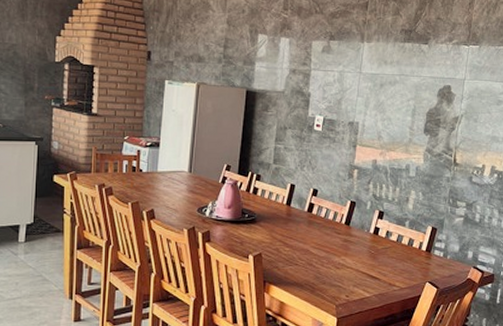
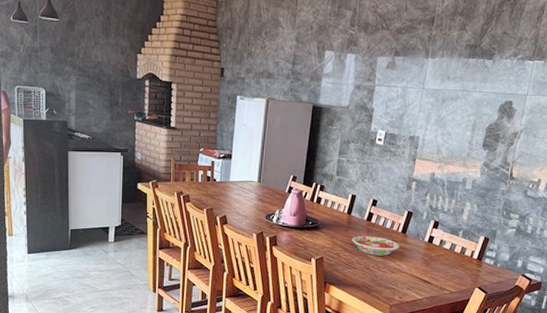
bowl: none [293,229,343,250] -> present [352,236,399,256]

